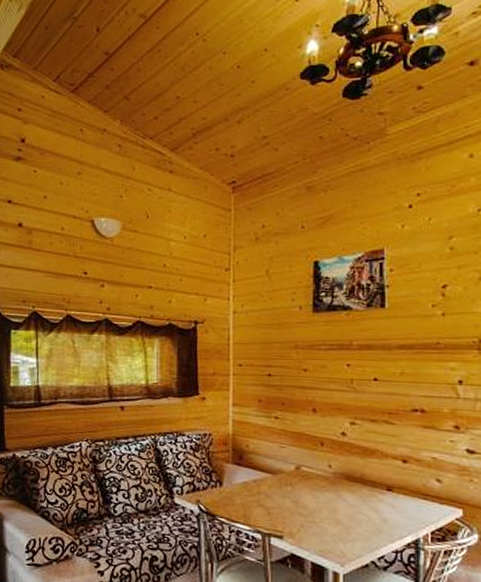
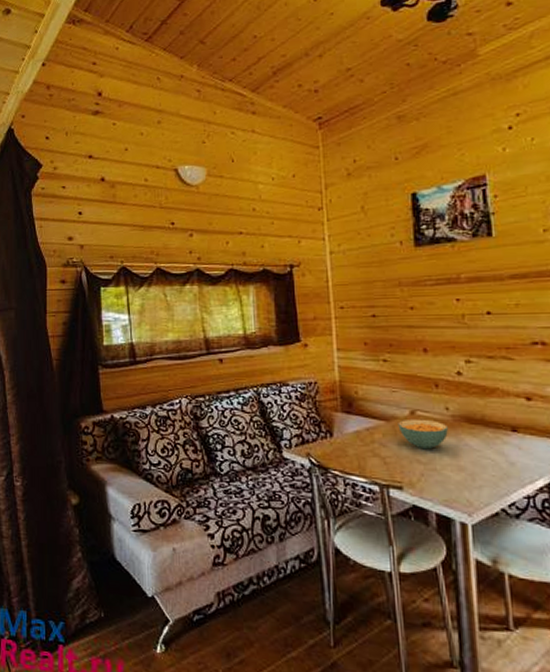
cereal bowl: none [283,473,329,503] -> present [398,418,448,450]

